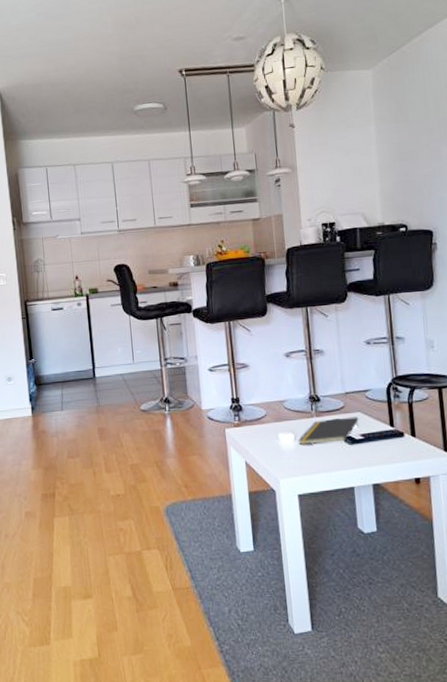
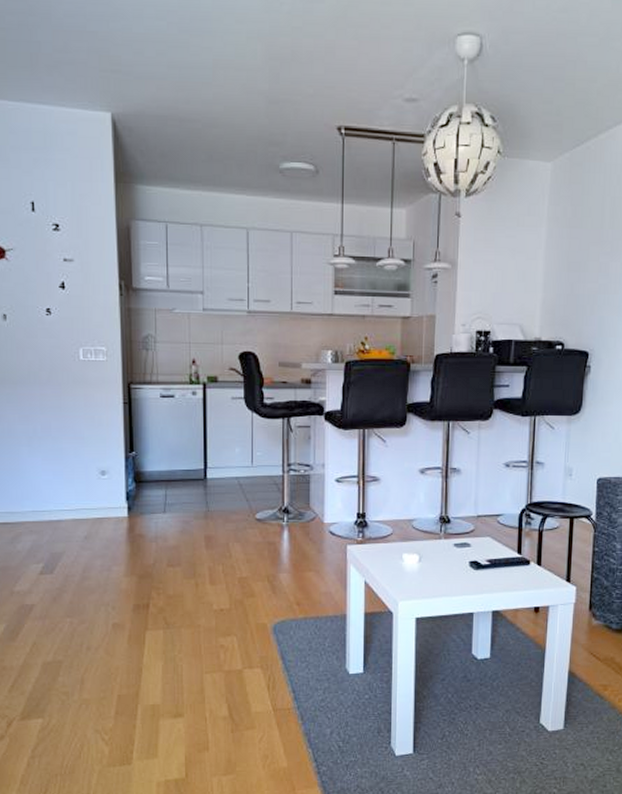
notepad: present [298,416,359,444] -> none [423,541,487,566]

